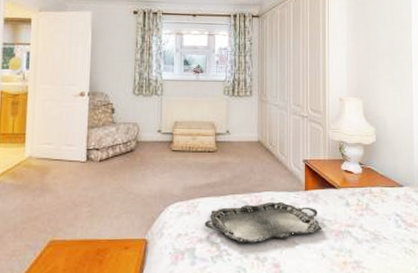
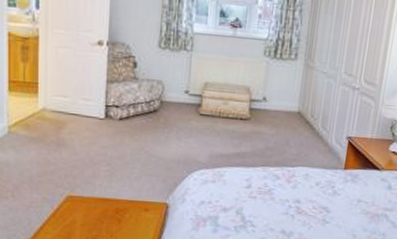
serving tray: present [204,202,322,243] -> none [229,178,357,217]

